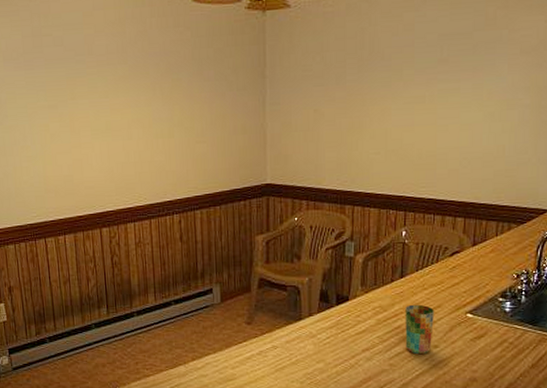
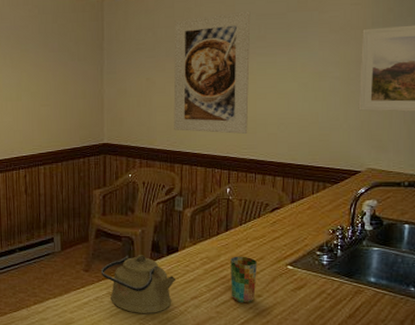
kettle: none [264,305,347,367] -> present [100,255,176,313]
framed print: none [344,30,432,171] -> present [173,11,251,134]

